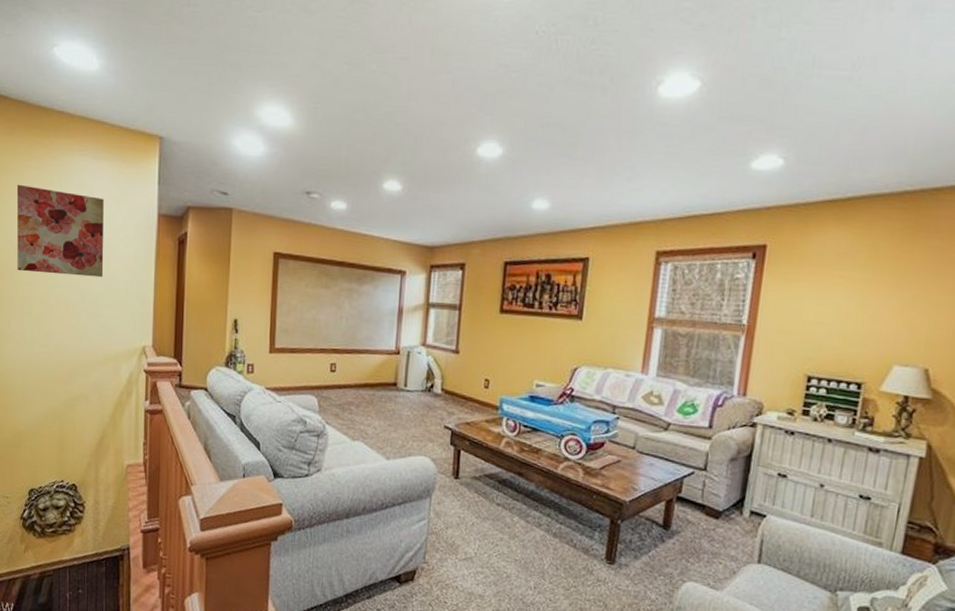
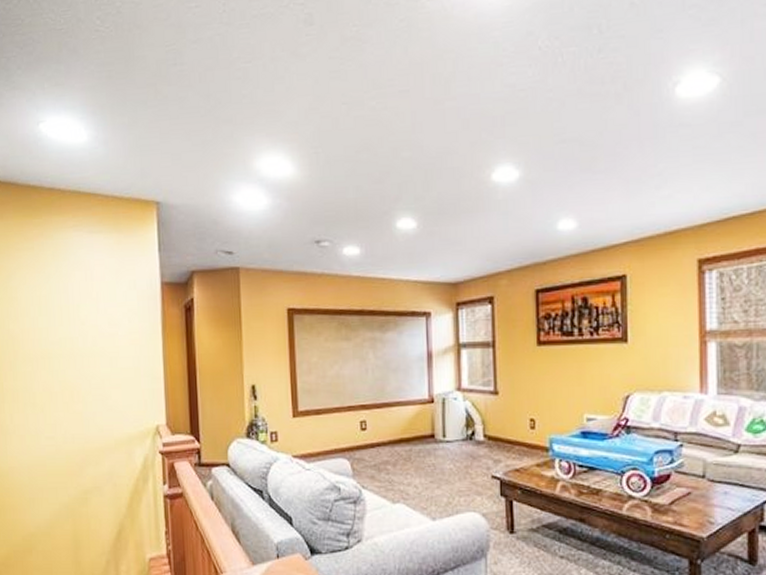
wall art: present [16,184,104,278] -> none [10,268,108,360]

